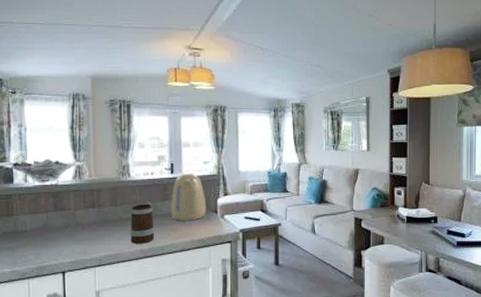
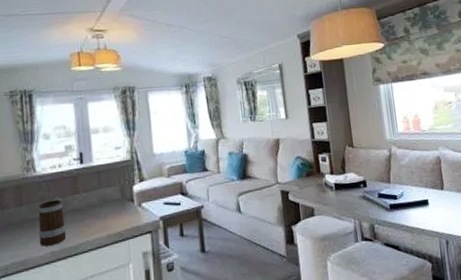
kettle: present [171,173,207,221] -> none [82,160,122,215]

